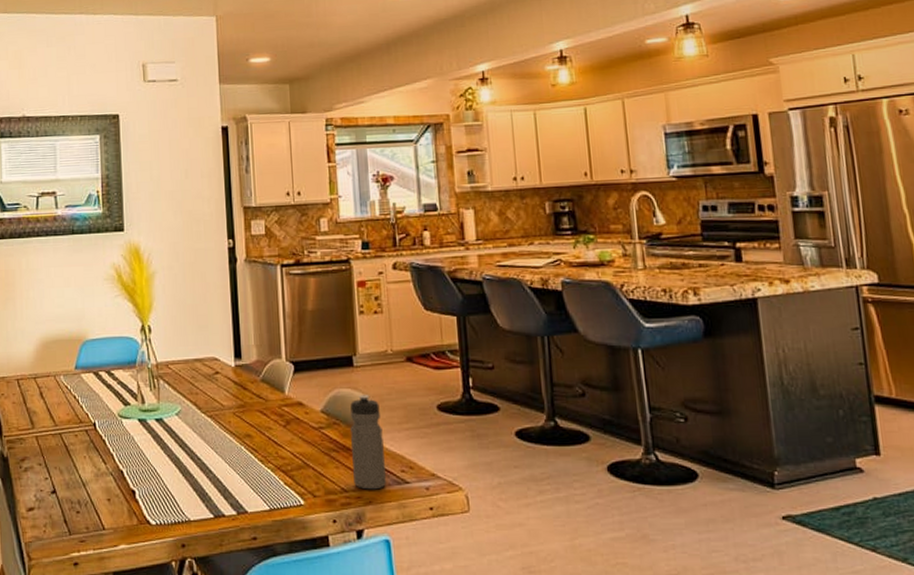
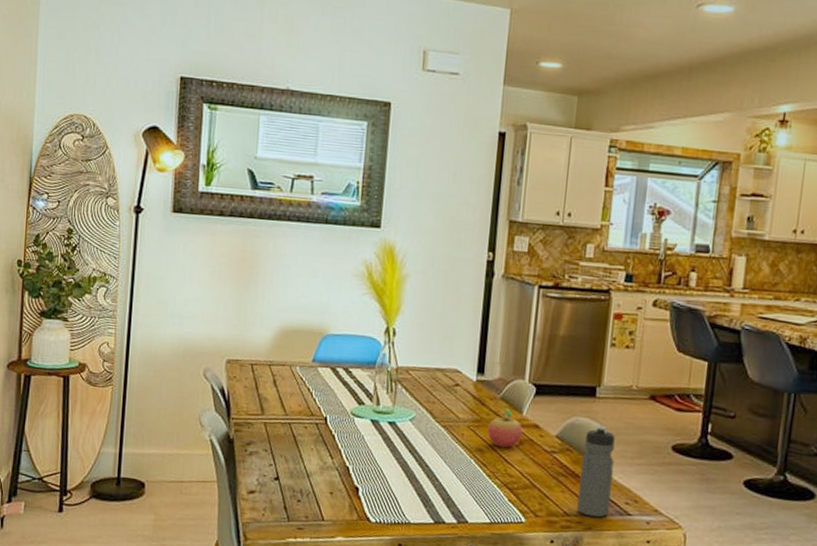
fruit: none [253,390,287,430] -> present [488,409,523,448]

